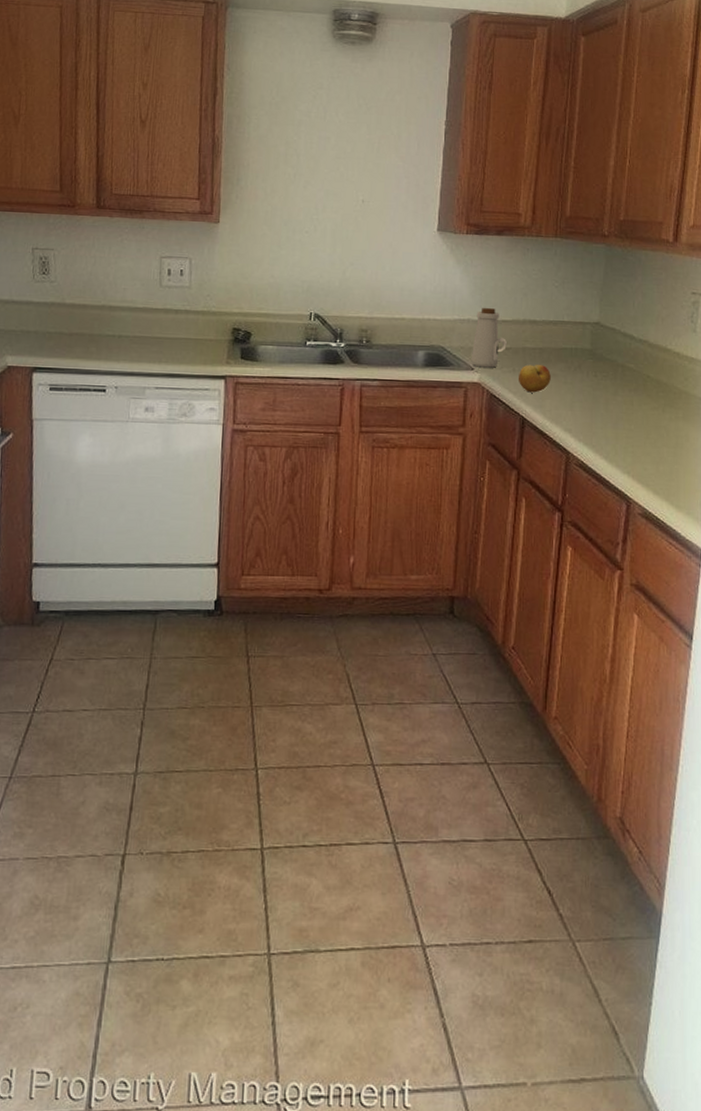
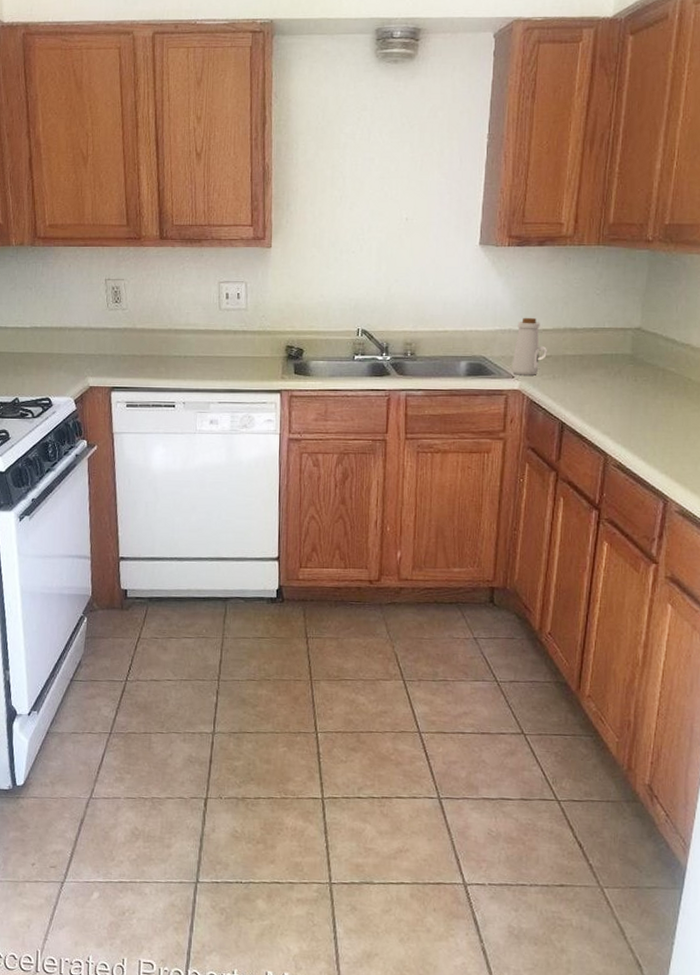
fruit: present [518,364,551,393] -> none [557,371,591,398]

